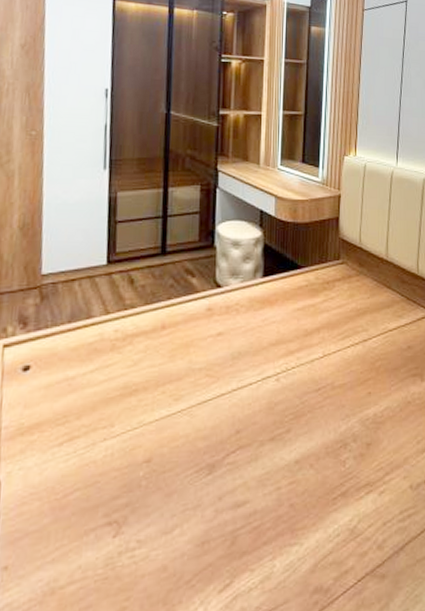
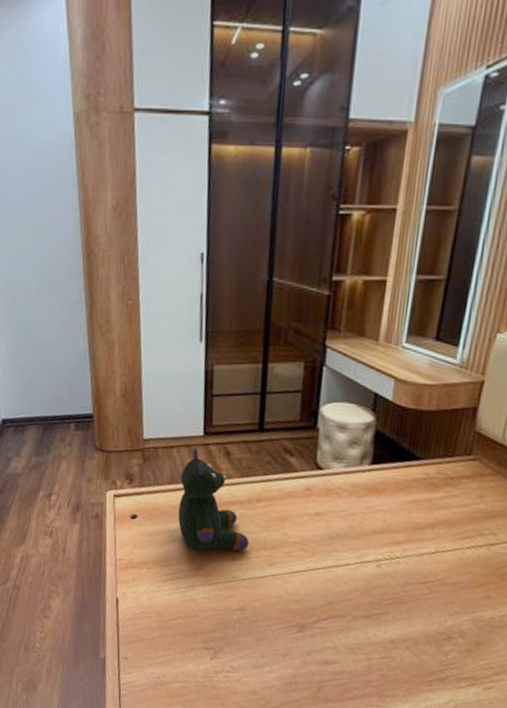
stuffed bear: none [78,277,155,398] -> present [178,446,249,552]

